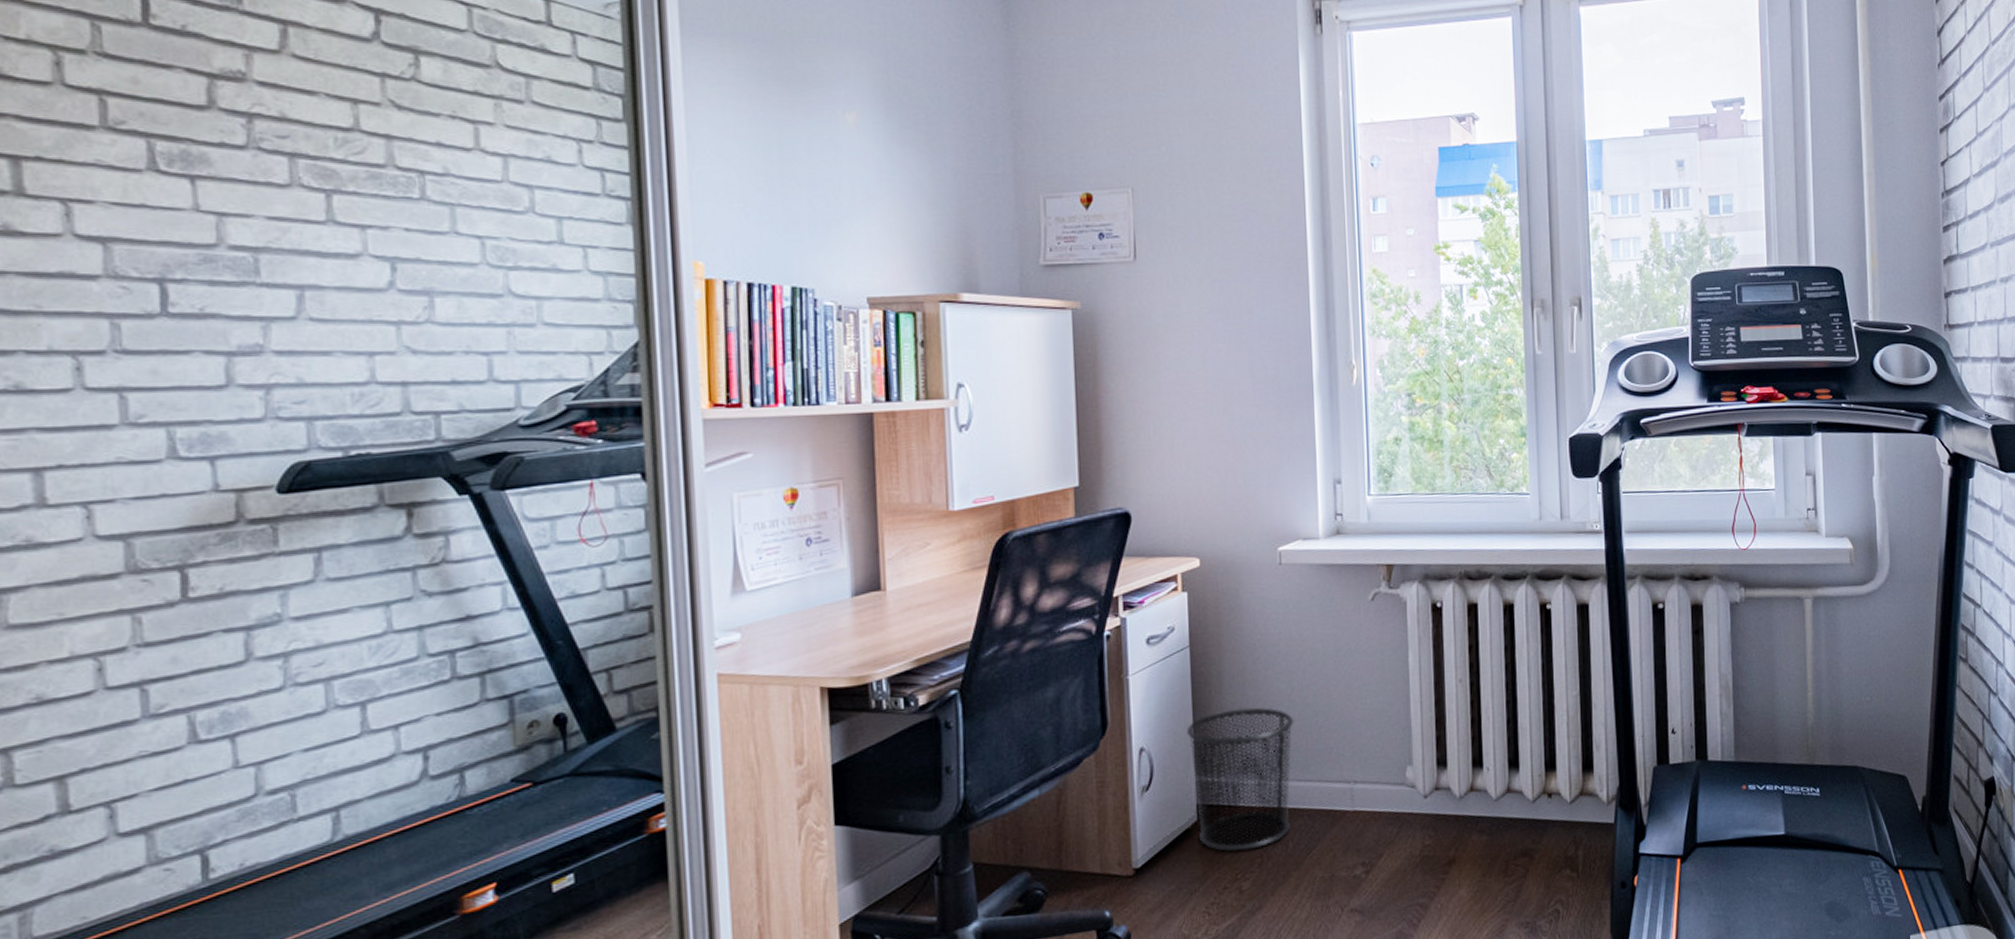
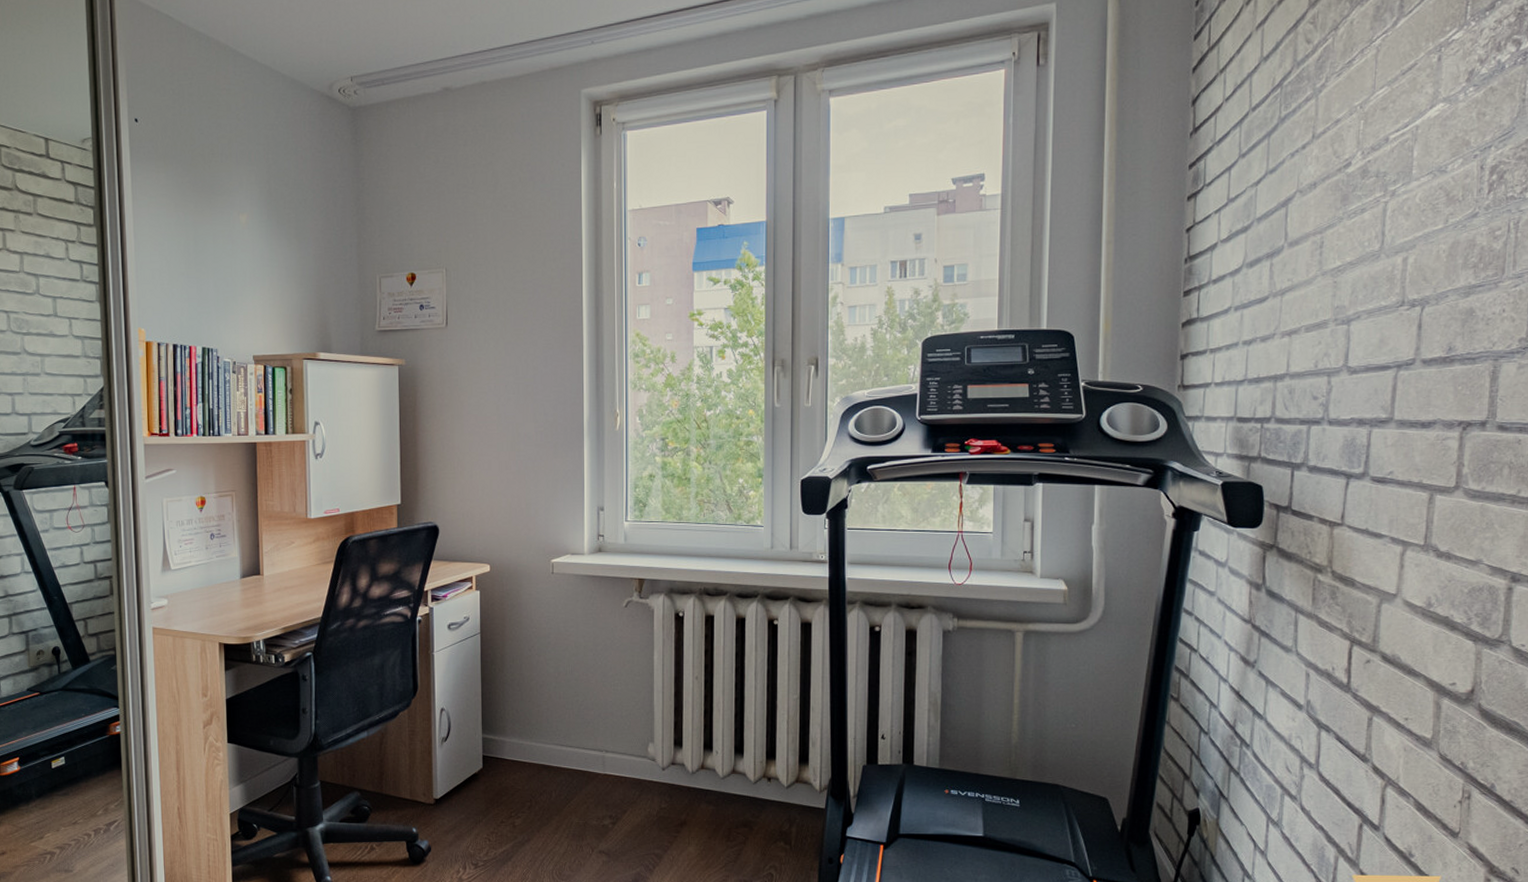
waste bin: present [1186,707,1294,852] -> none [476,685,560,795]

